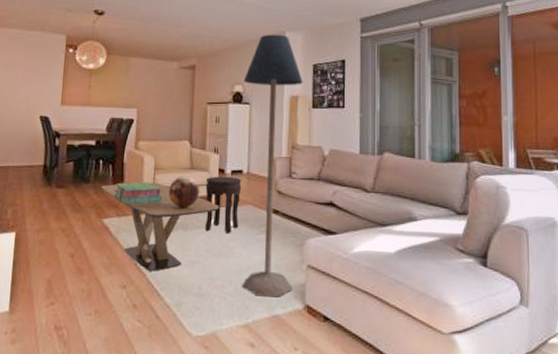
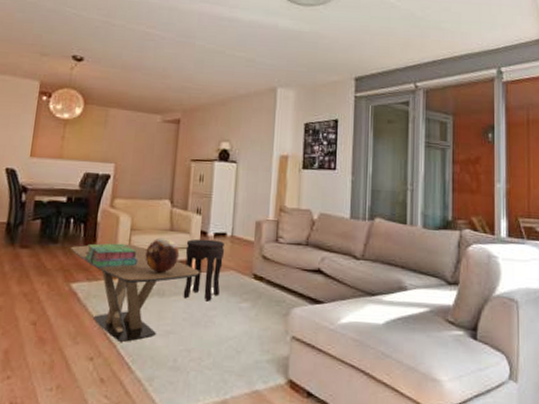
floor lamp: present [242,34,303,296] -> none [221,89,294,370]

